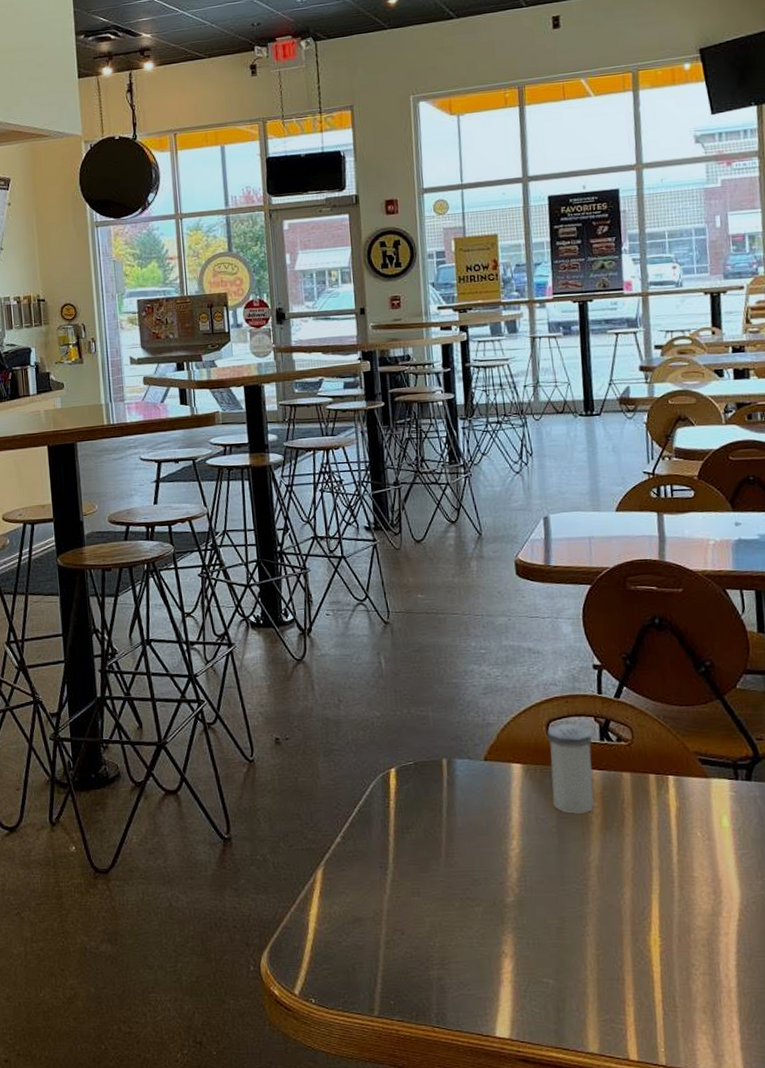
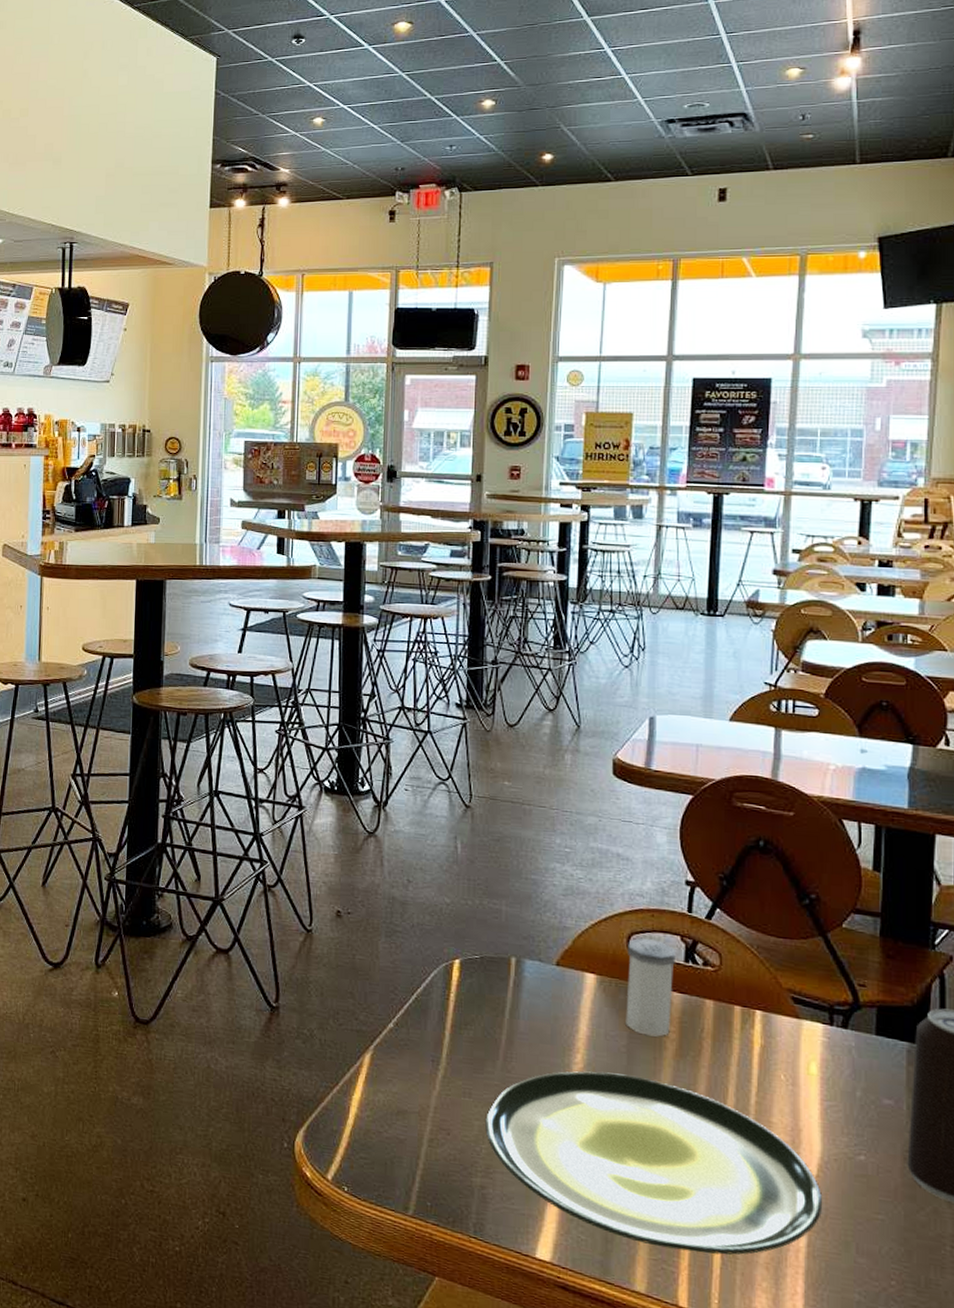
plate: none [434,853,748,1008] -> present [484,1071,823,1255]

